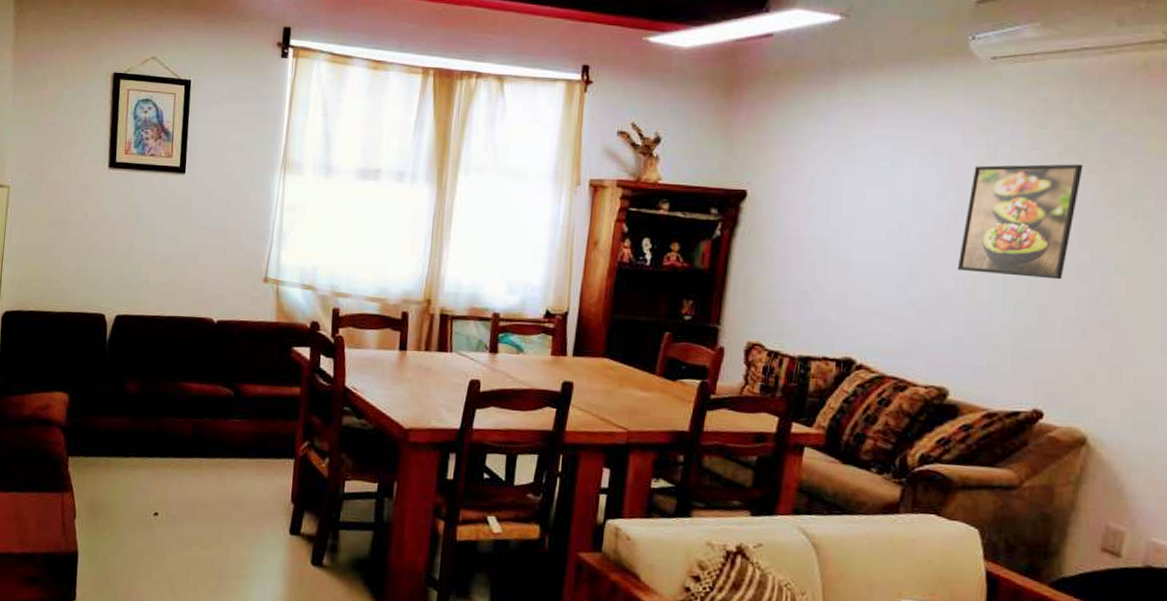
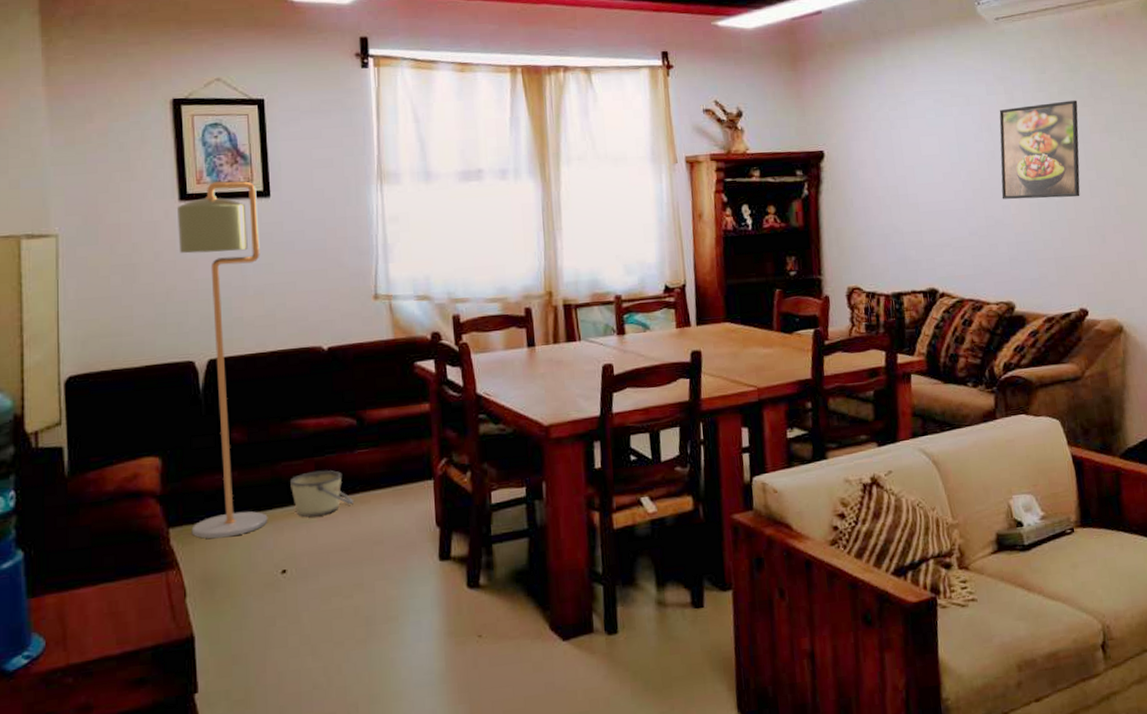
floor lamp: none [86,154,174,474] -> present [178,181,268,539]
bucket: none [170,430,223,472] -> present [290,470,354,517]

